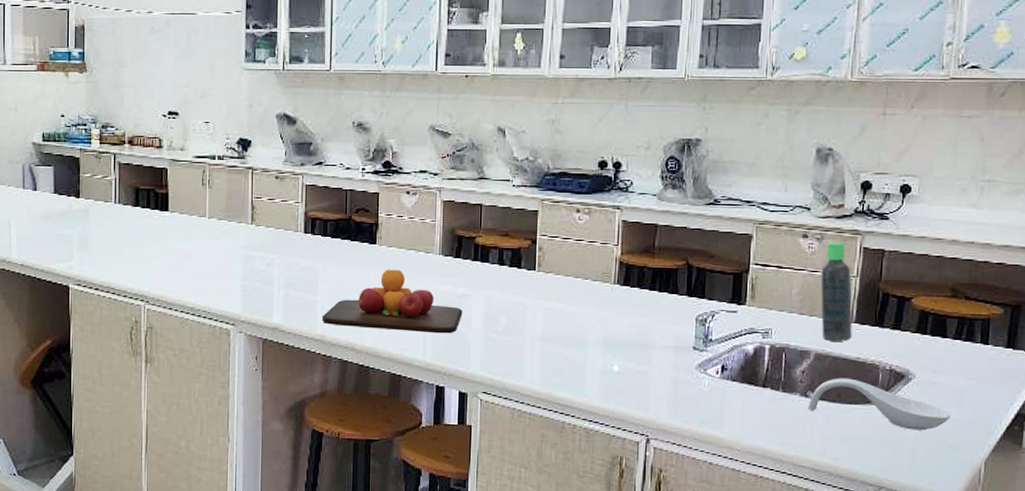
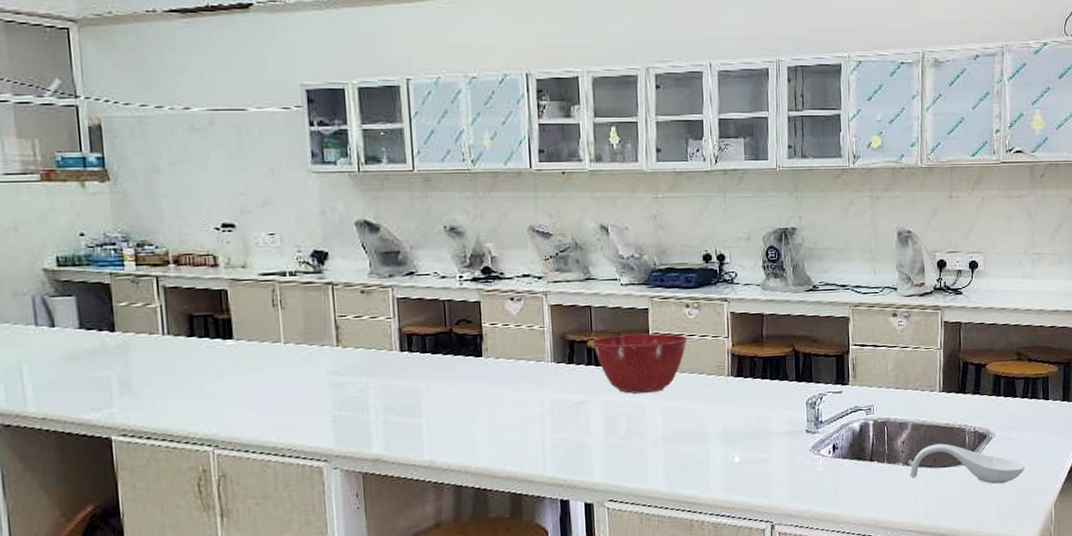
chopping board: present [321,269,463,334] -> none [428,381,581,449]
mixing bowl: none [479,234,575,294] -> present [591,333,687,394]
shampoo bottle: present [820,242,853,341] -> none [911,318,941,411]

